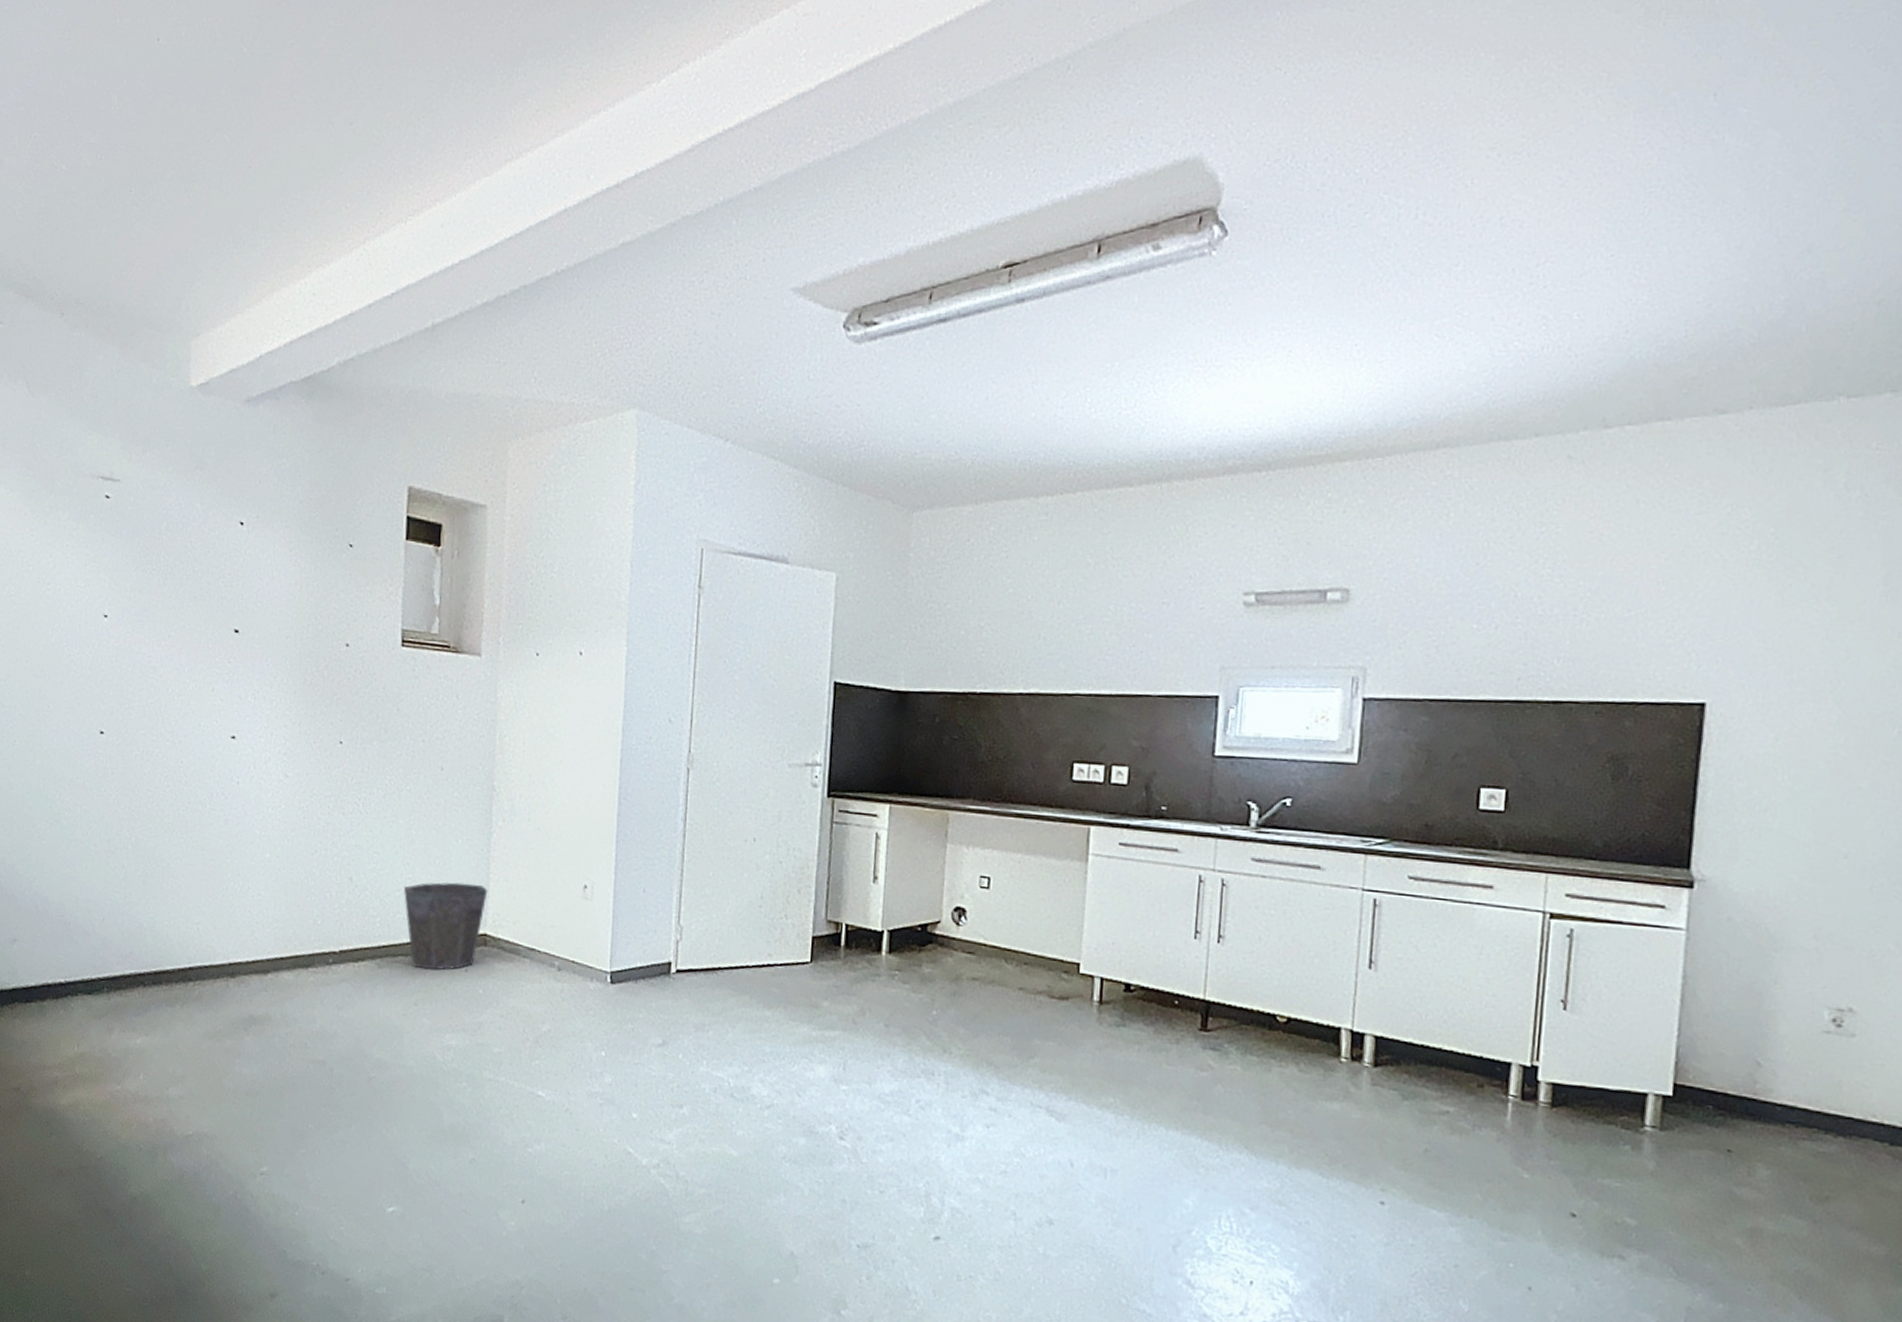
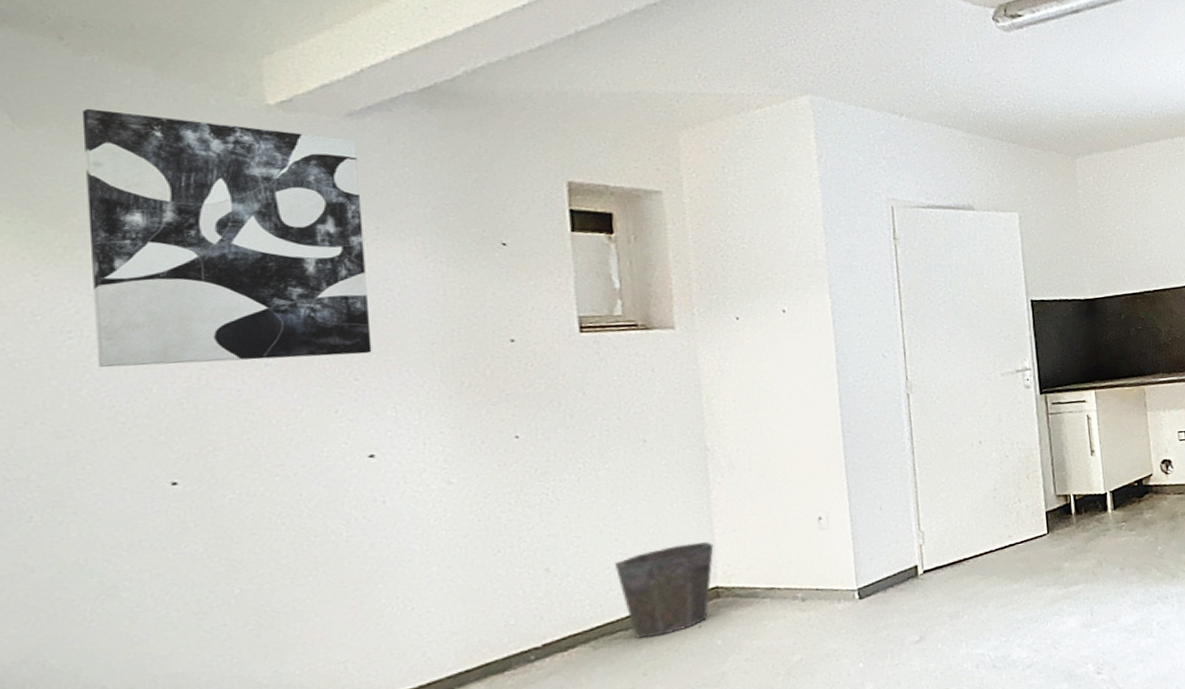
wall art: none [63,381,250,638] -> present [82,108,372,368]

